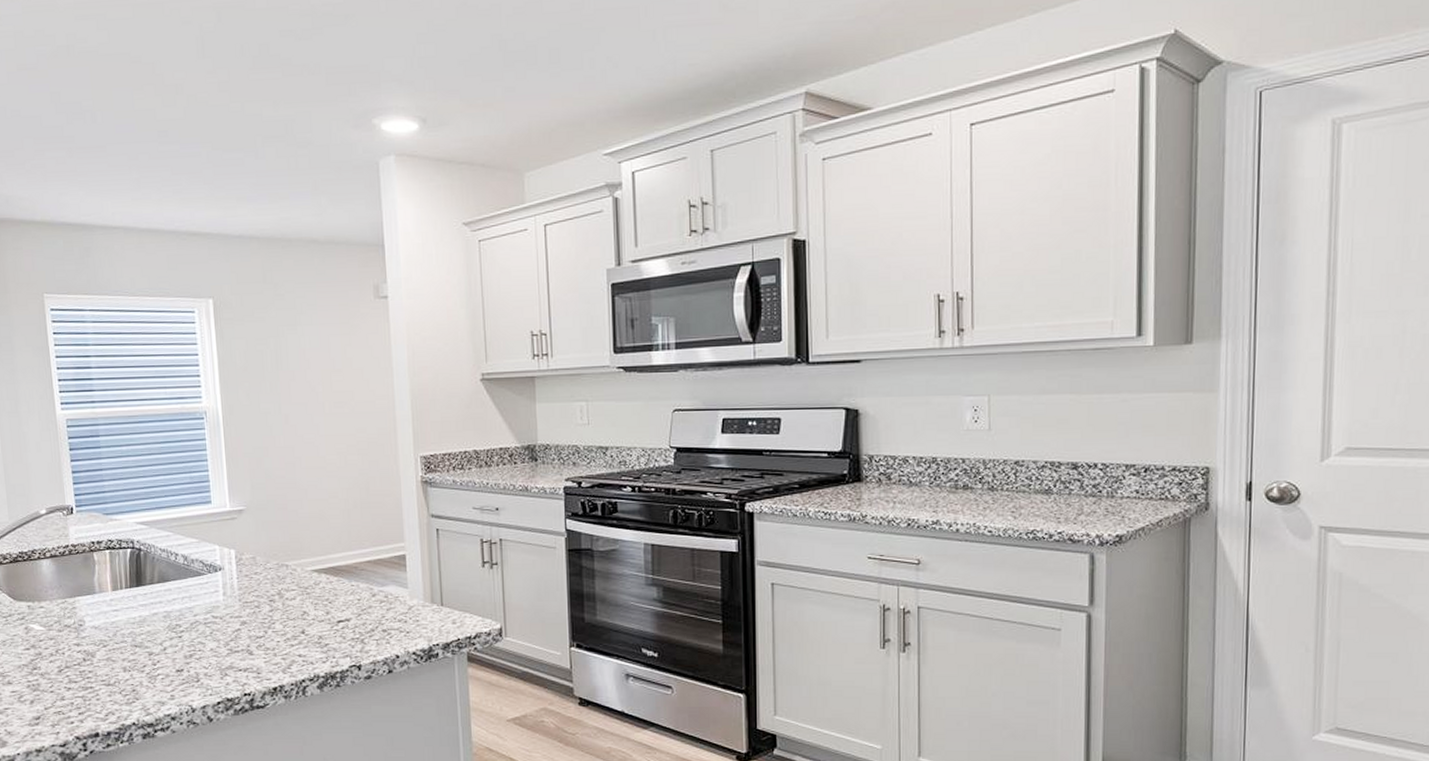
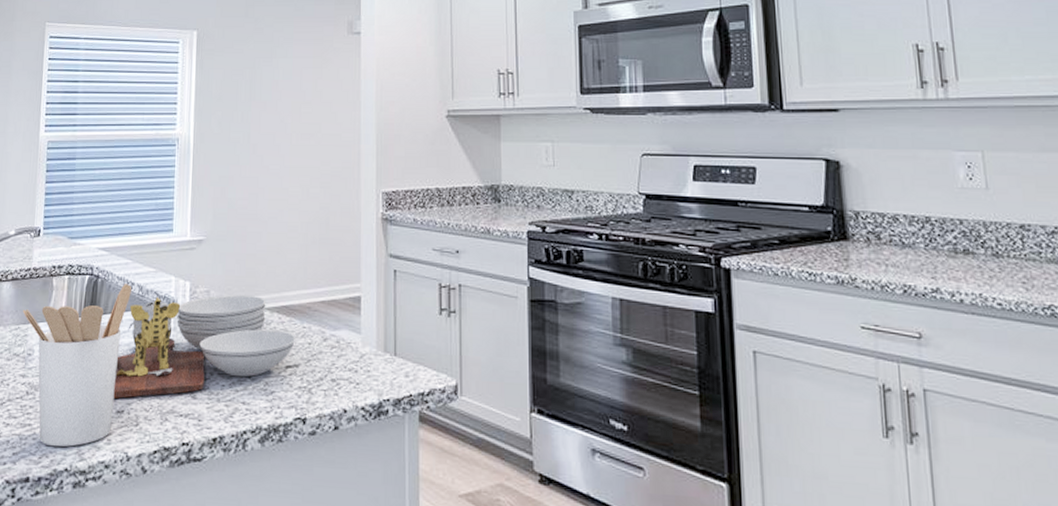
utensil holder: none [67,555,176,705] -> present [23,284,131,447]
cutting board: none [169,560,346,659] -> present [113,295,297,399]

